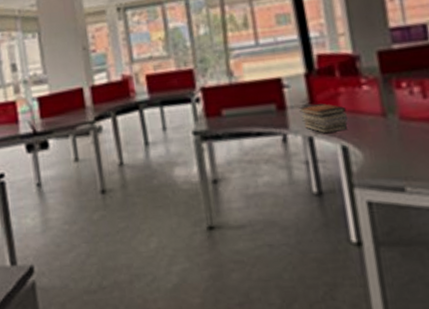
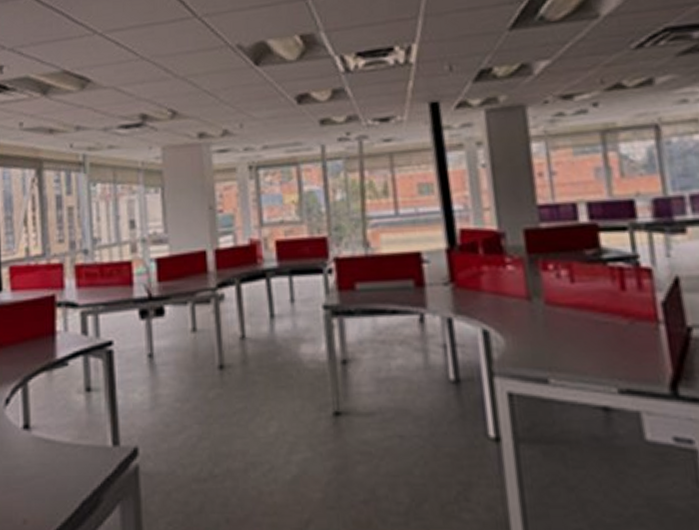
book stack: present [299,103,349,134] -> none [438,282,491,316]

